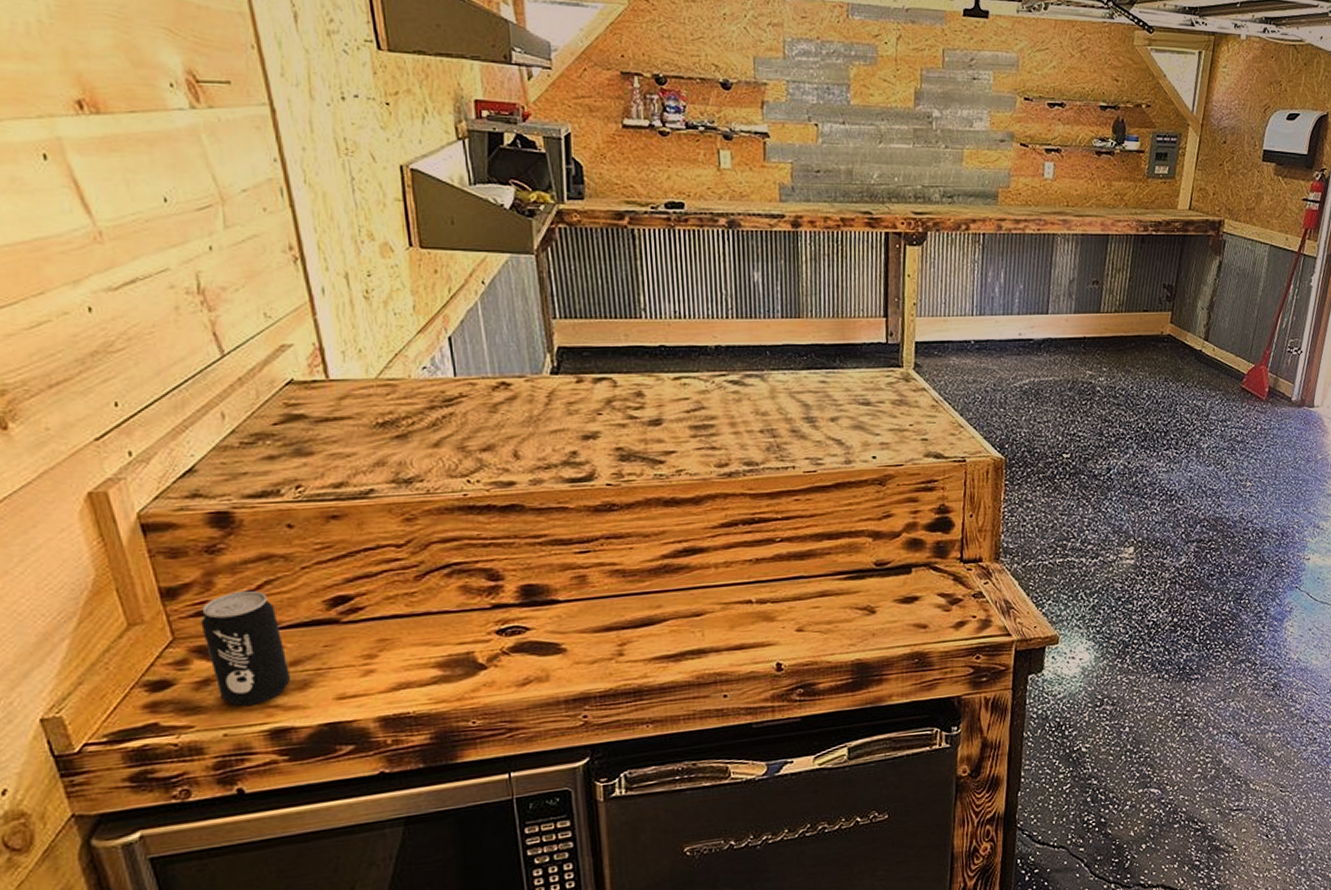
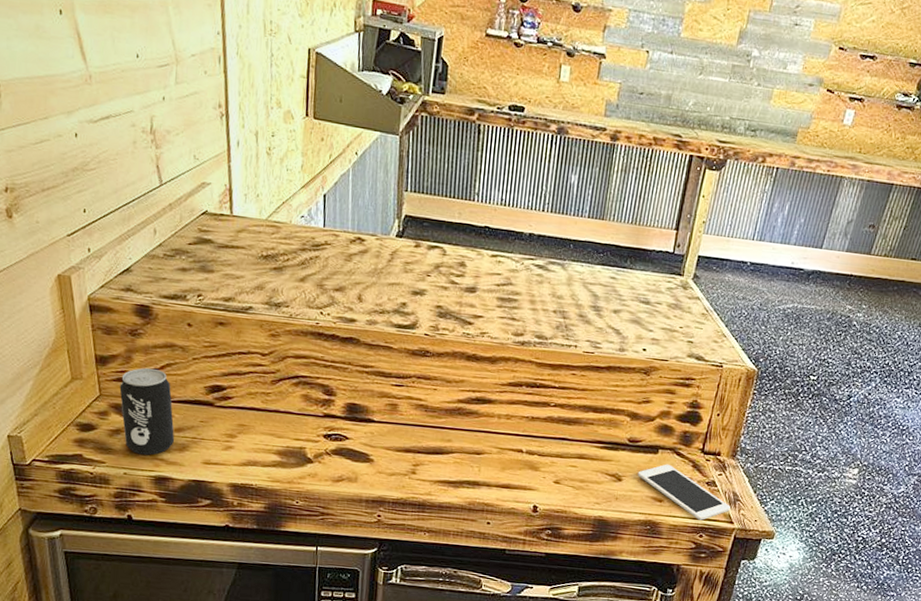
cell phone: none [892,582,1005,640] -> present [637,464,731,521]

